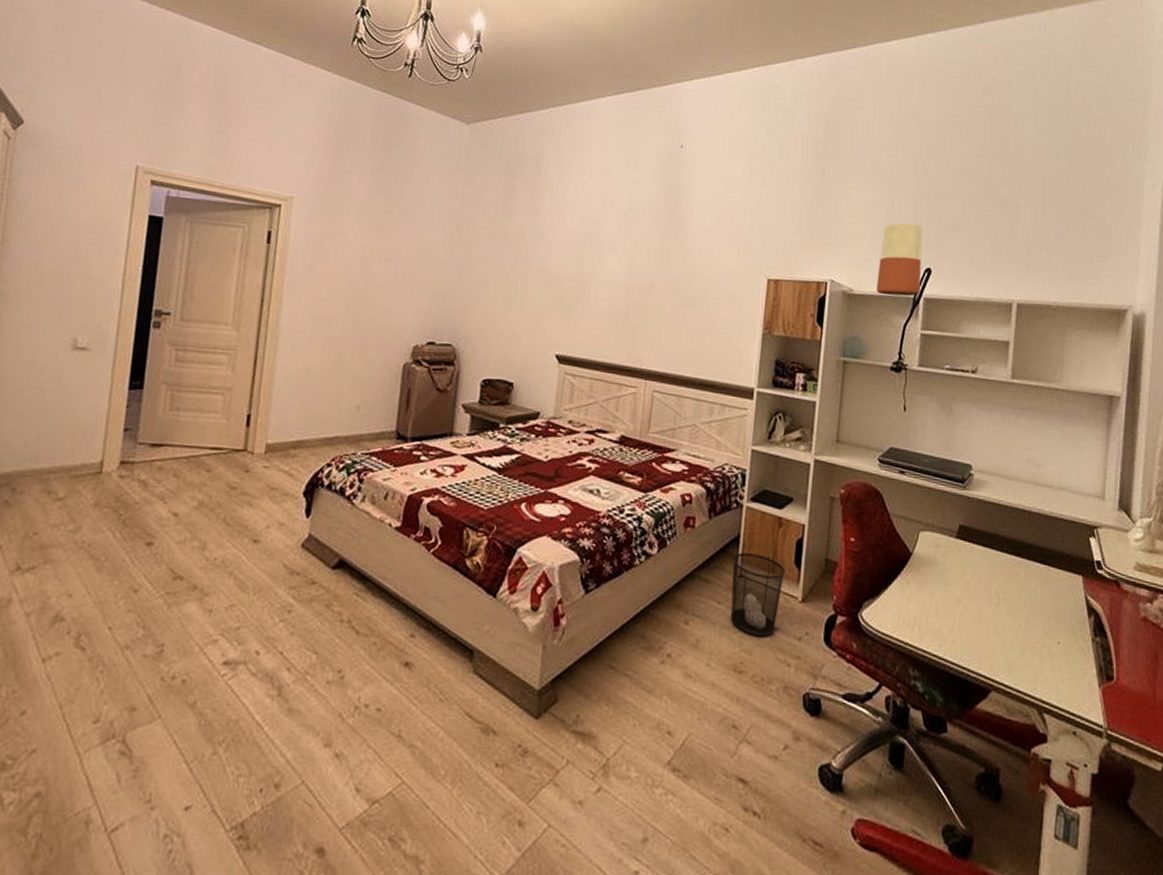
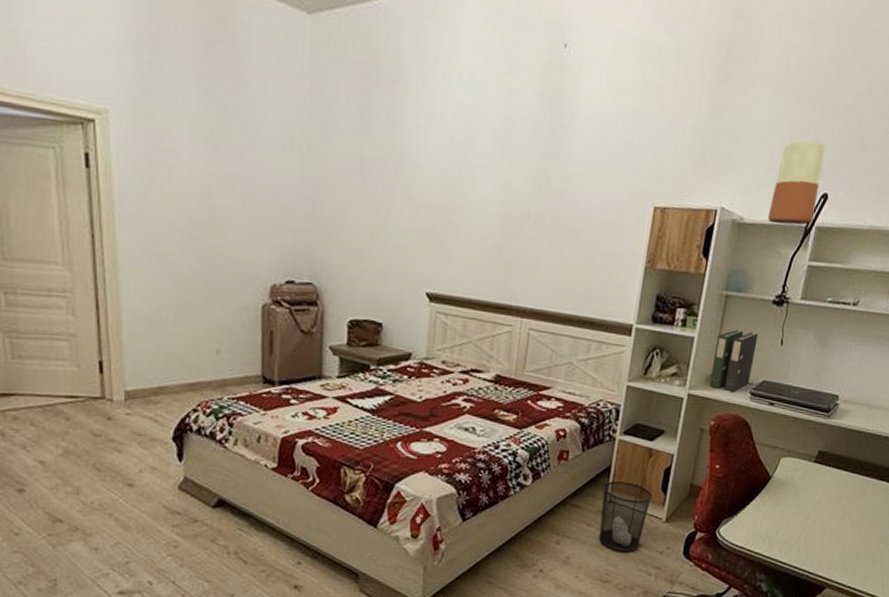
binder: none [836,395,880,459] -> present [710,330,759,392]

